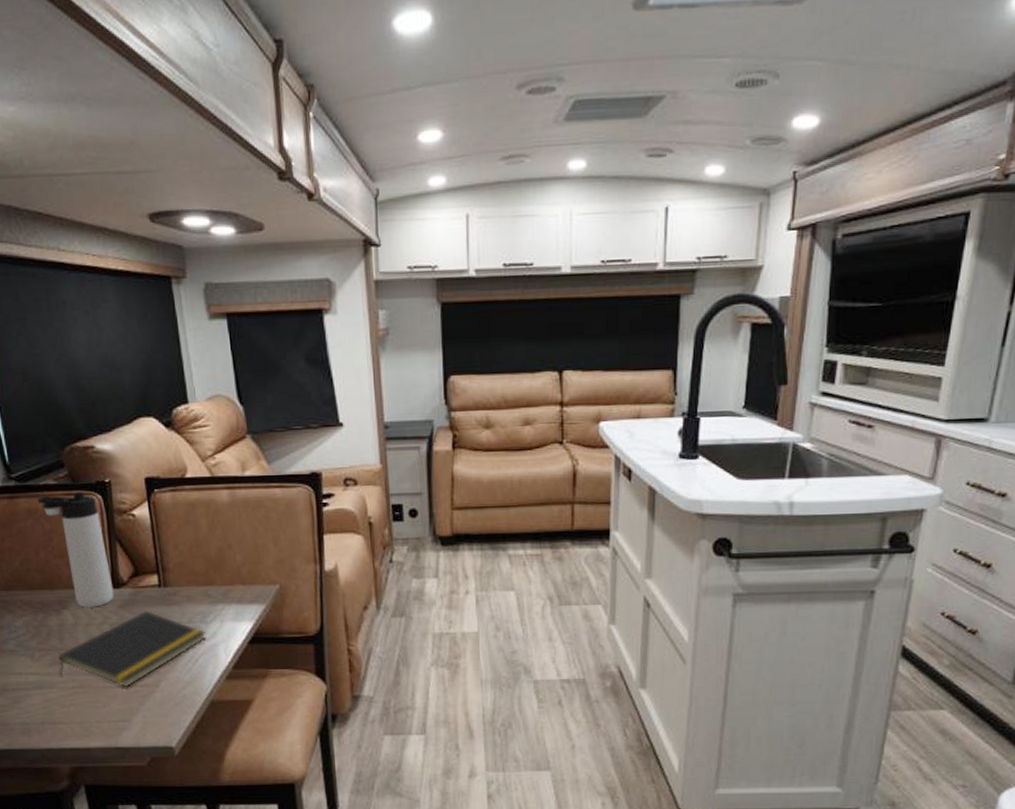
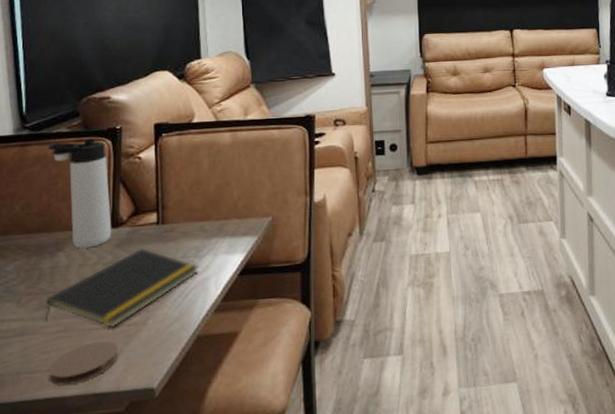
coaster: none [70,699,136,737] -> present [49,341,119,386]

